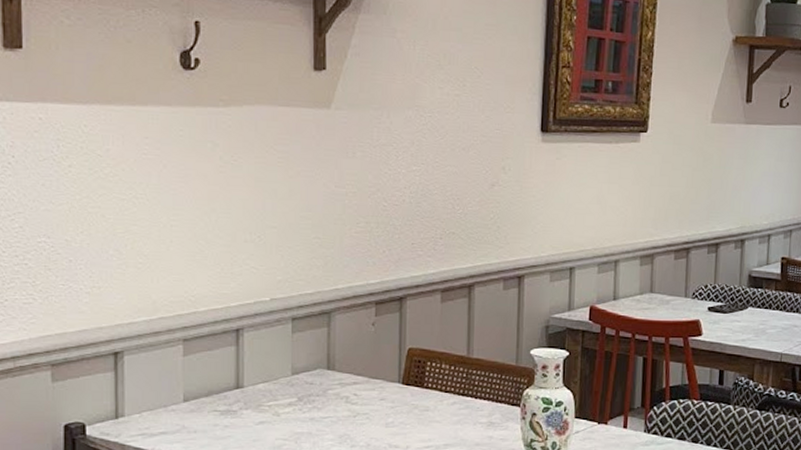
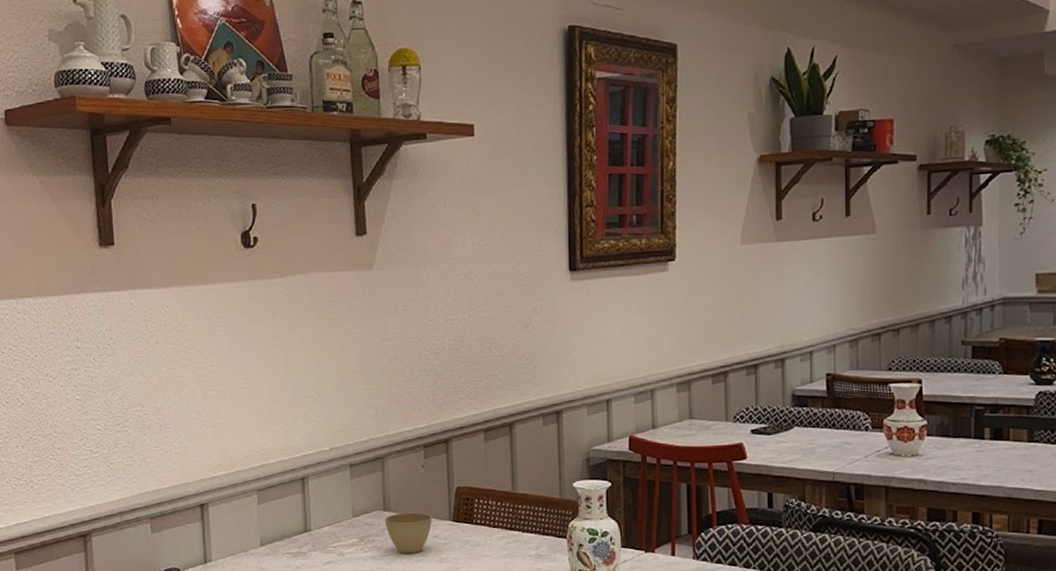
cup: none [327,372,380,416] -> present [384,512,432,553]

